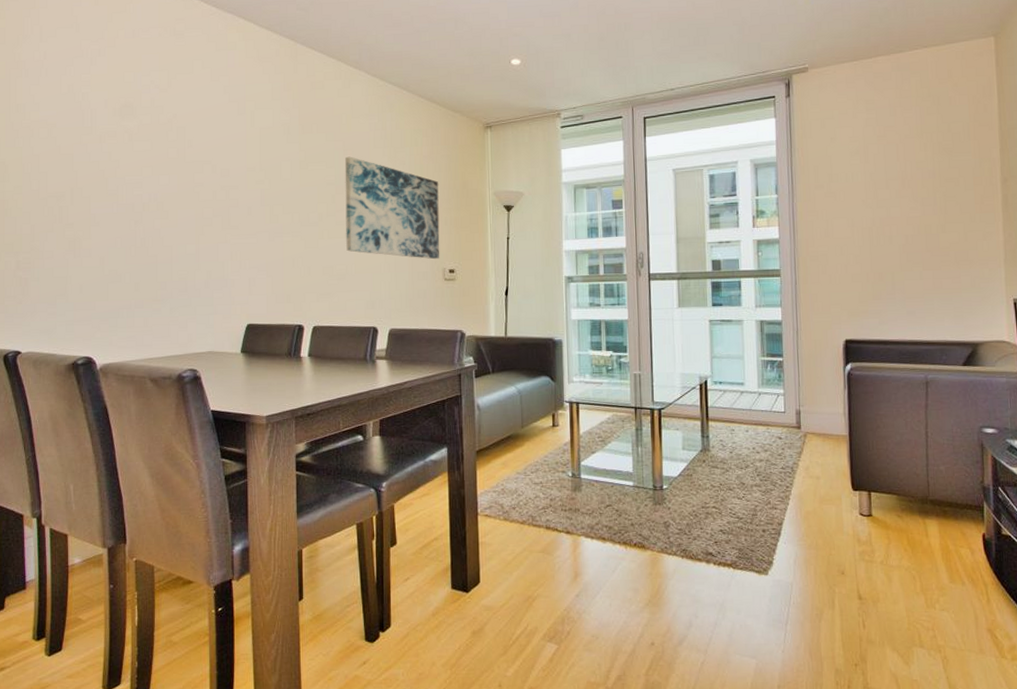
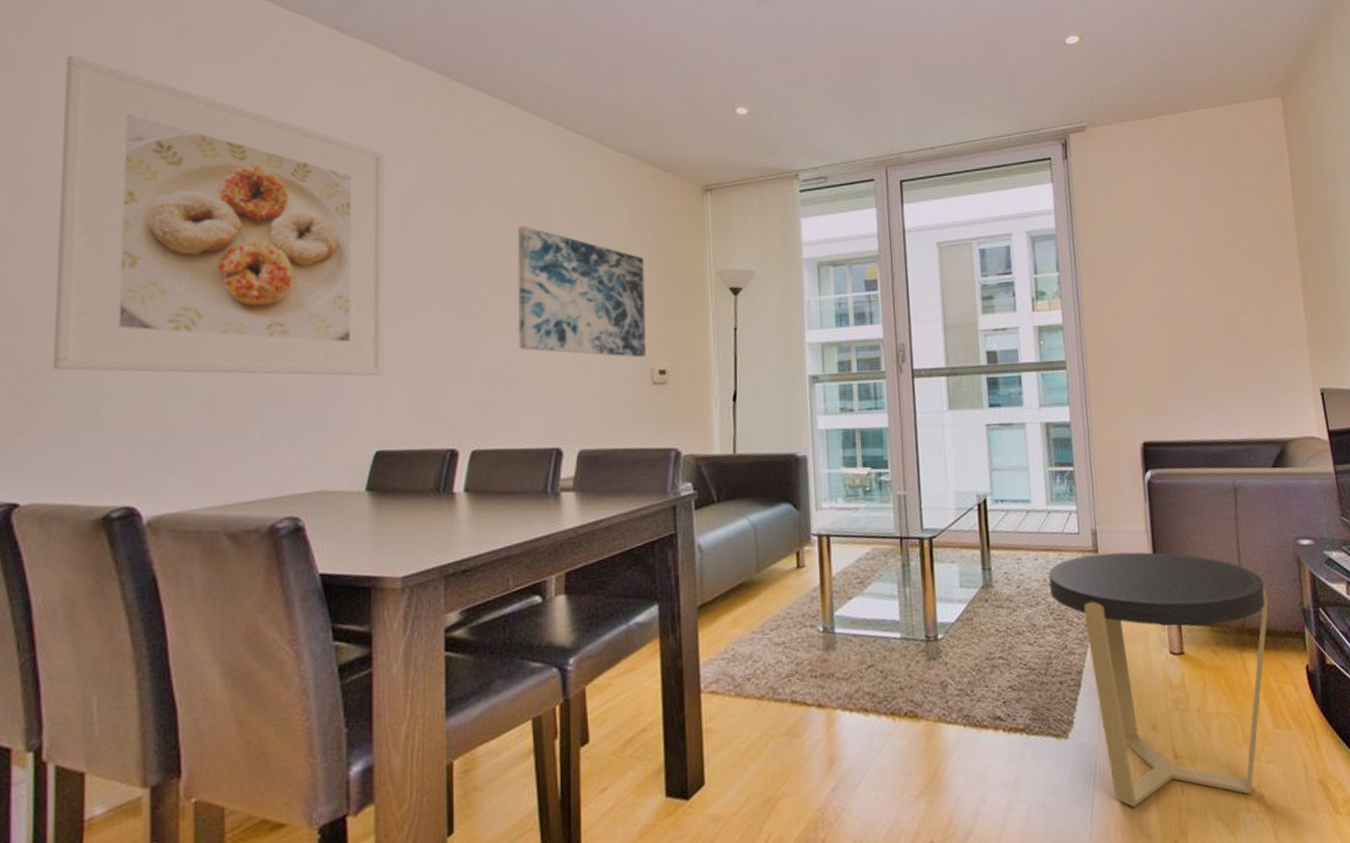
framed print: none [37,33,252,269] -> present [52,55,385,376]
side table: none [757,429,951,634] -> present [1048,552,1269,807]

